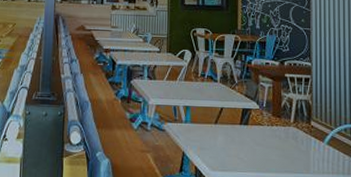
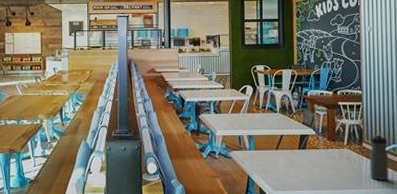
water bottle: none [319,112,339,165] -> present [370,134,388,180]

